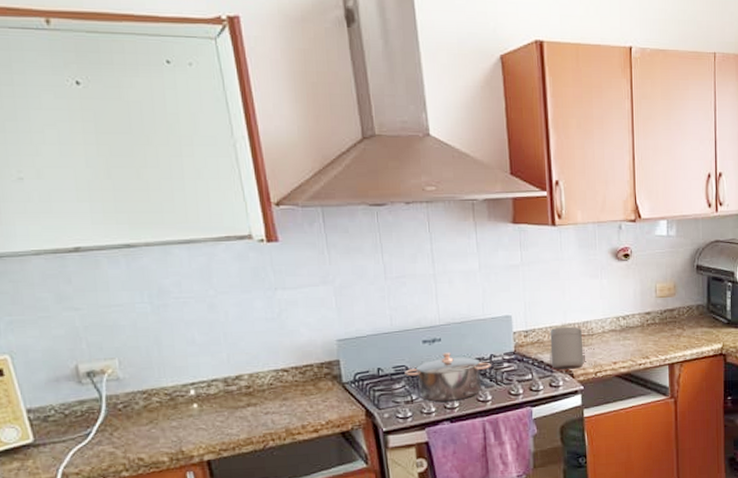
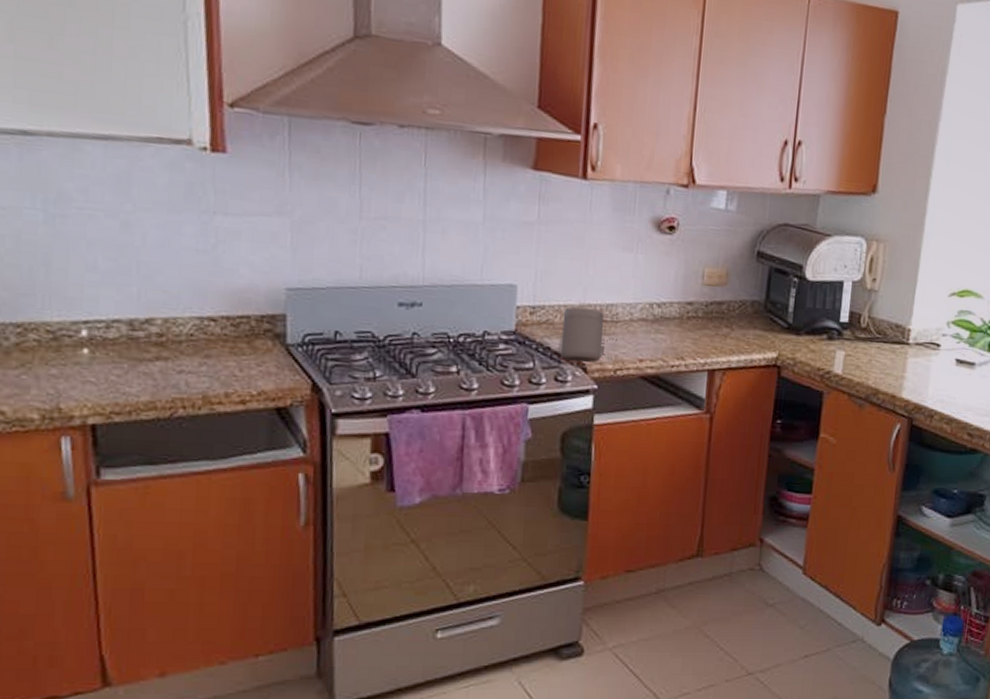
cooking pot: present [405,352,491,402] -> none [370,321,483,385]

